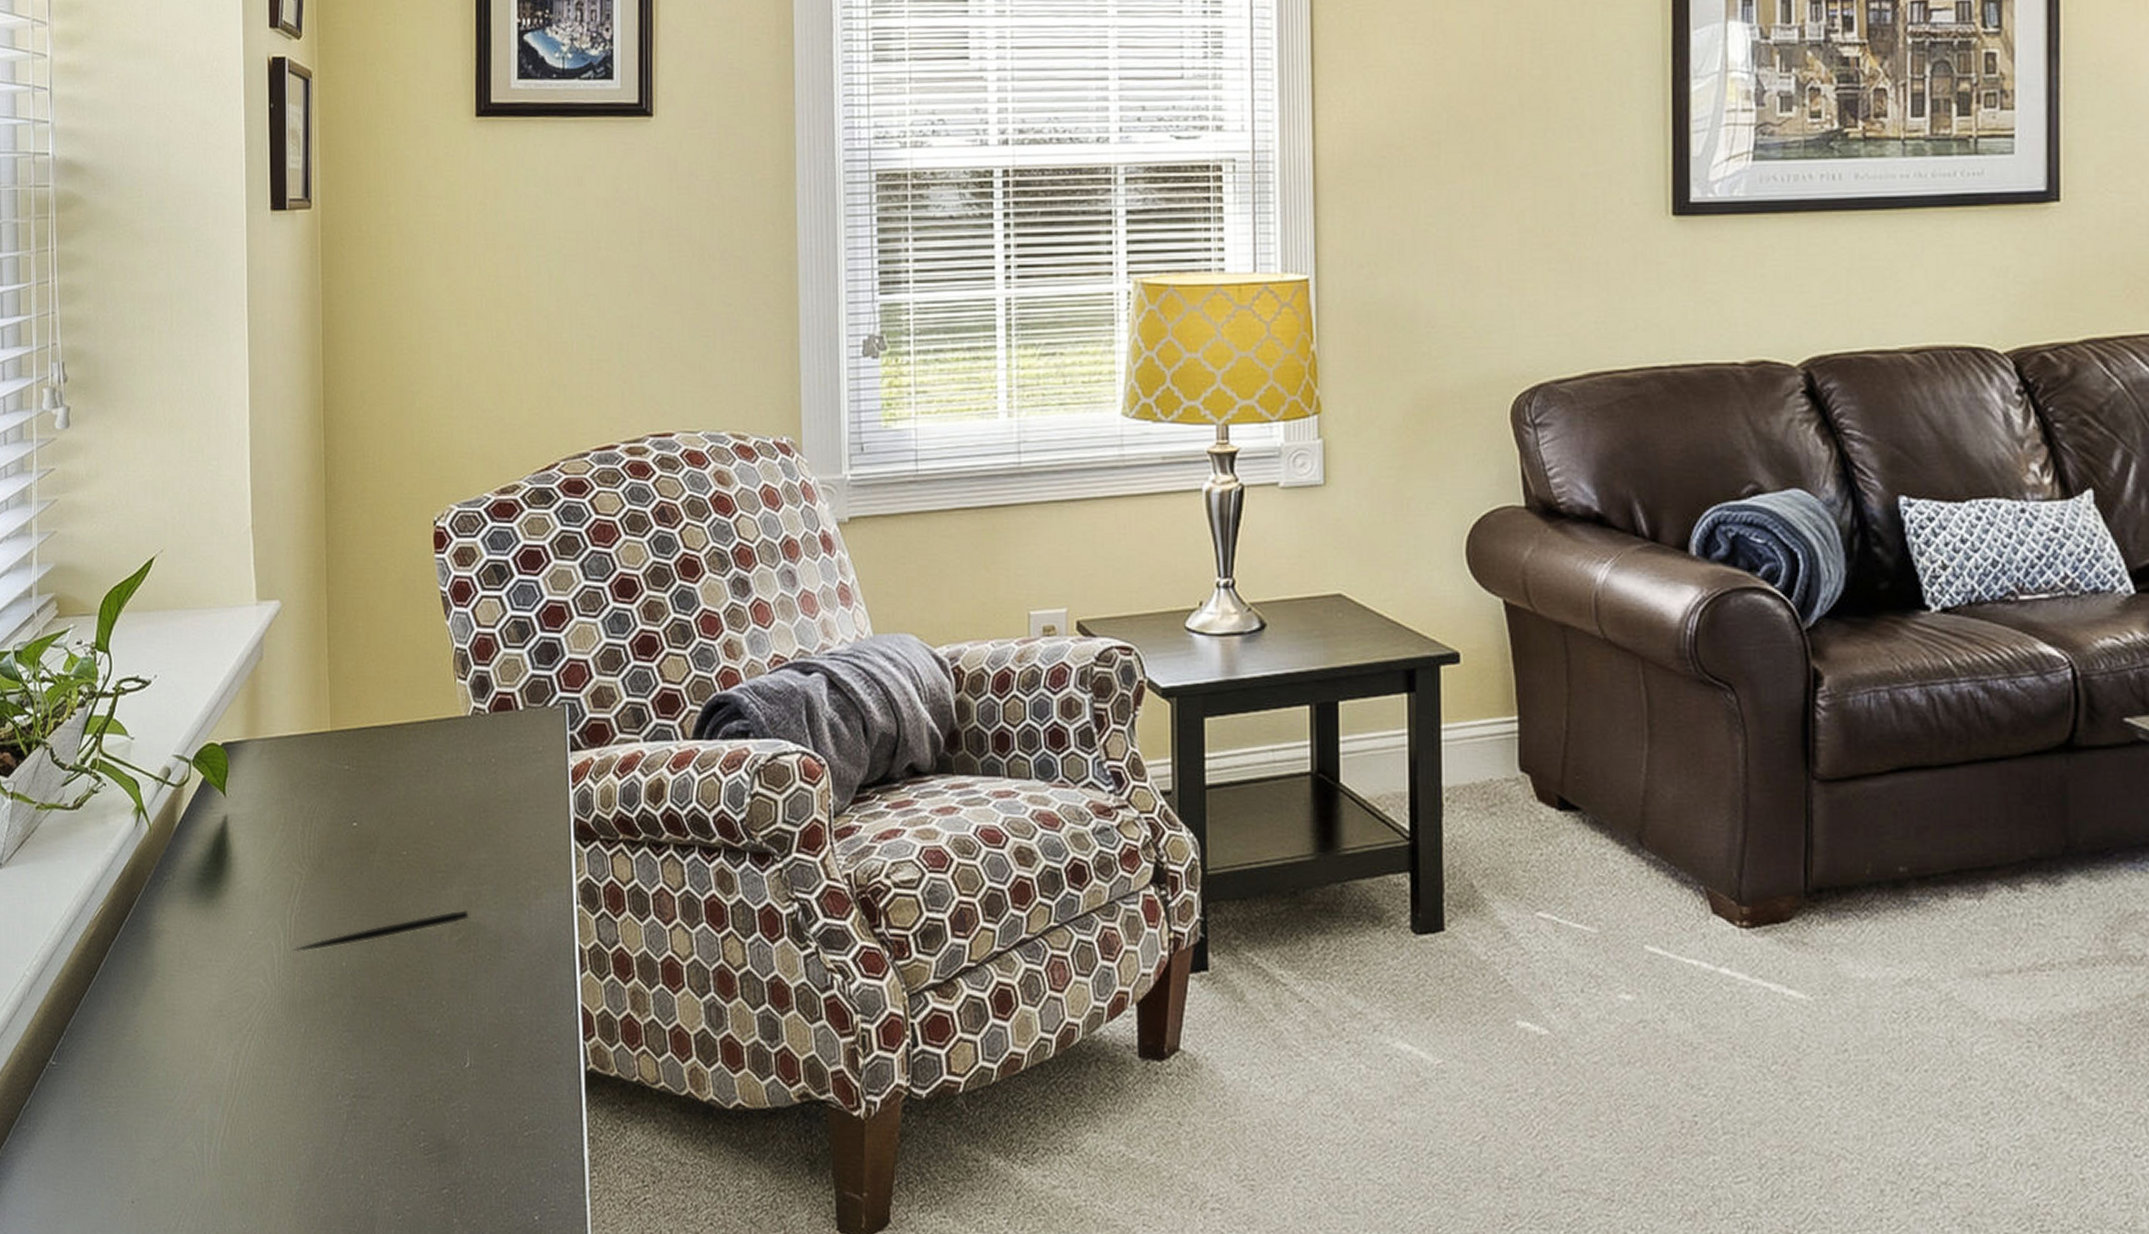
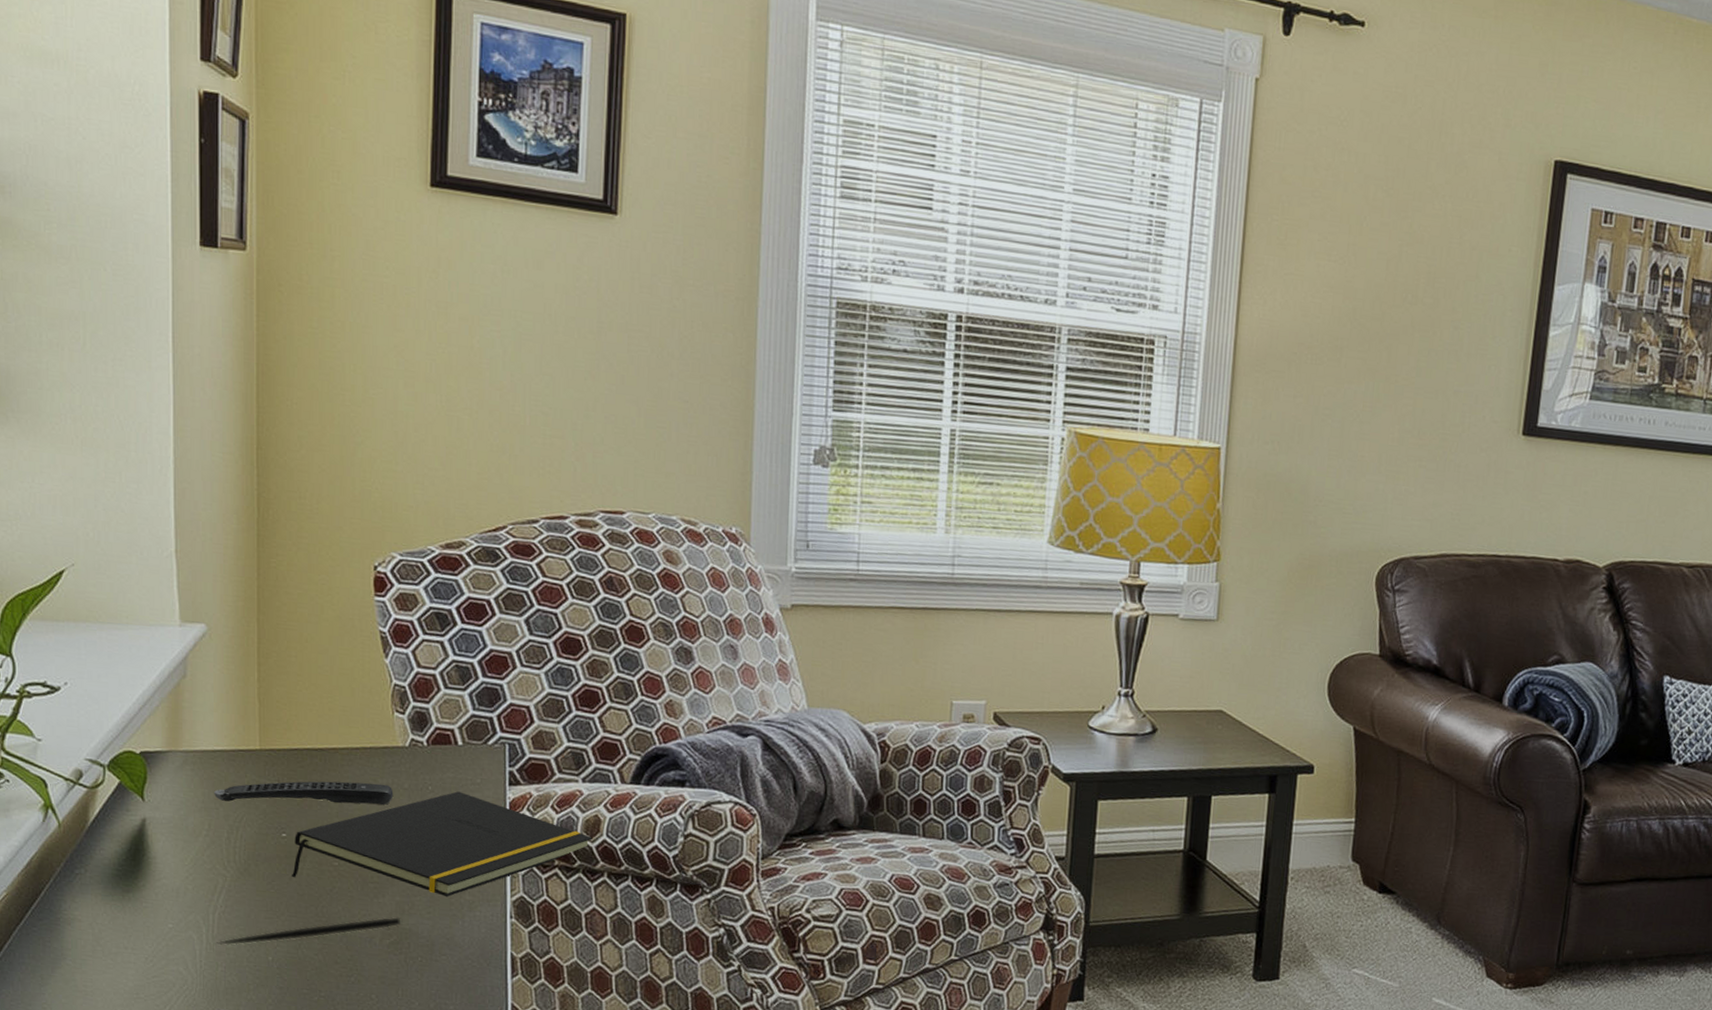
remote control: none [289,759,458,791] -> present [214,781,394,805]
notepad: none [362,762,657,884] -> present [291,791,593,897]

